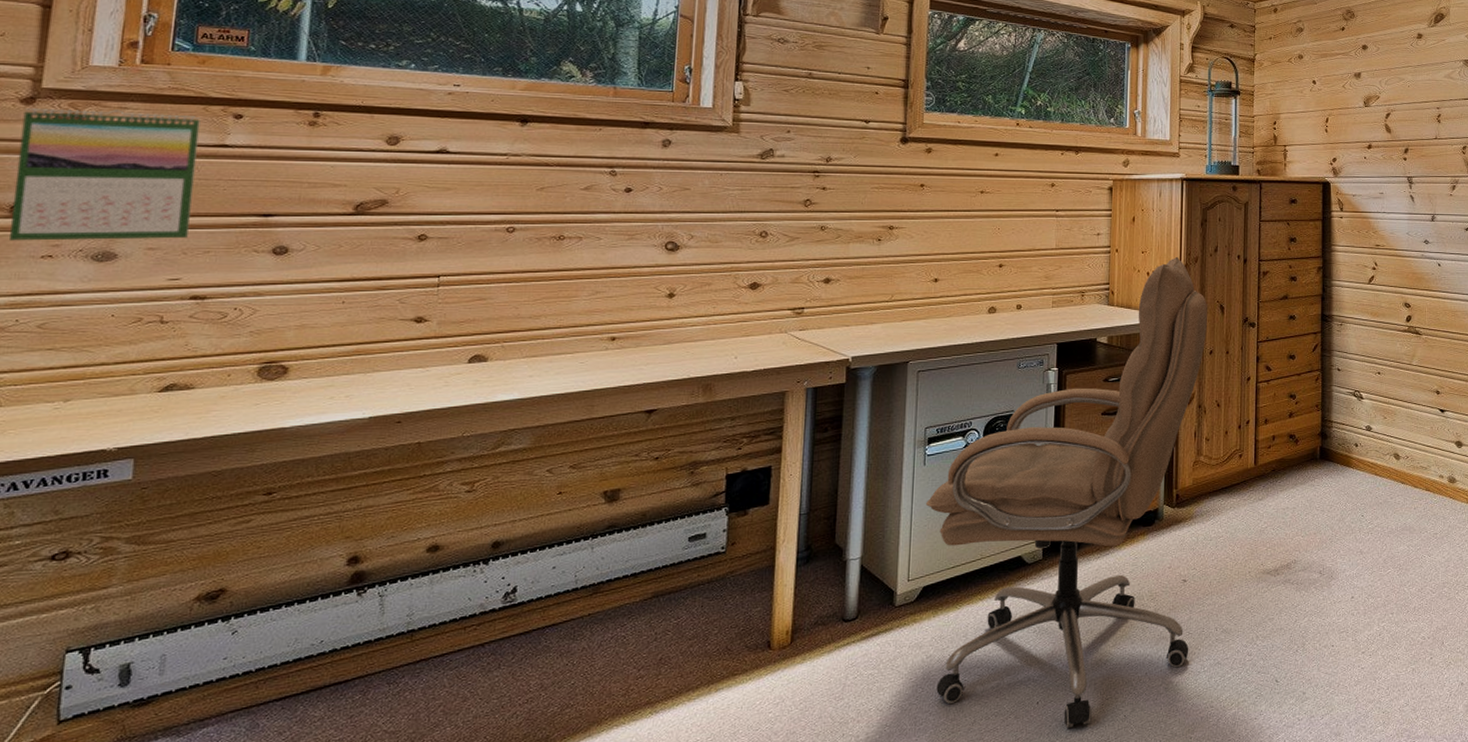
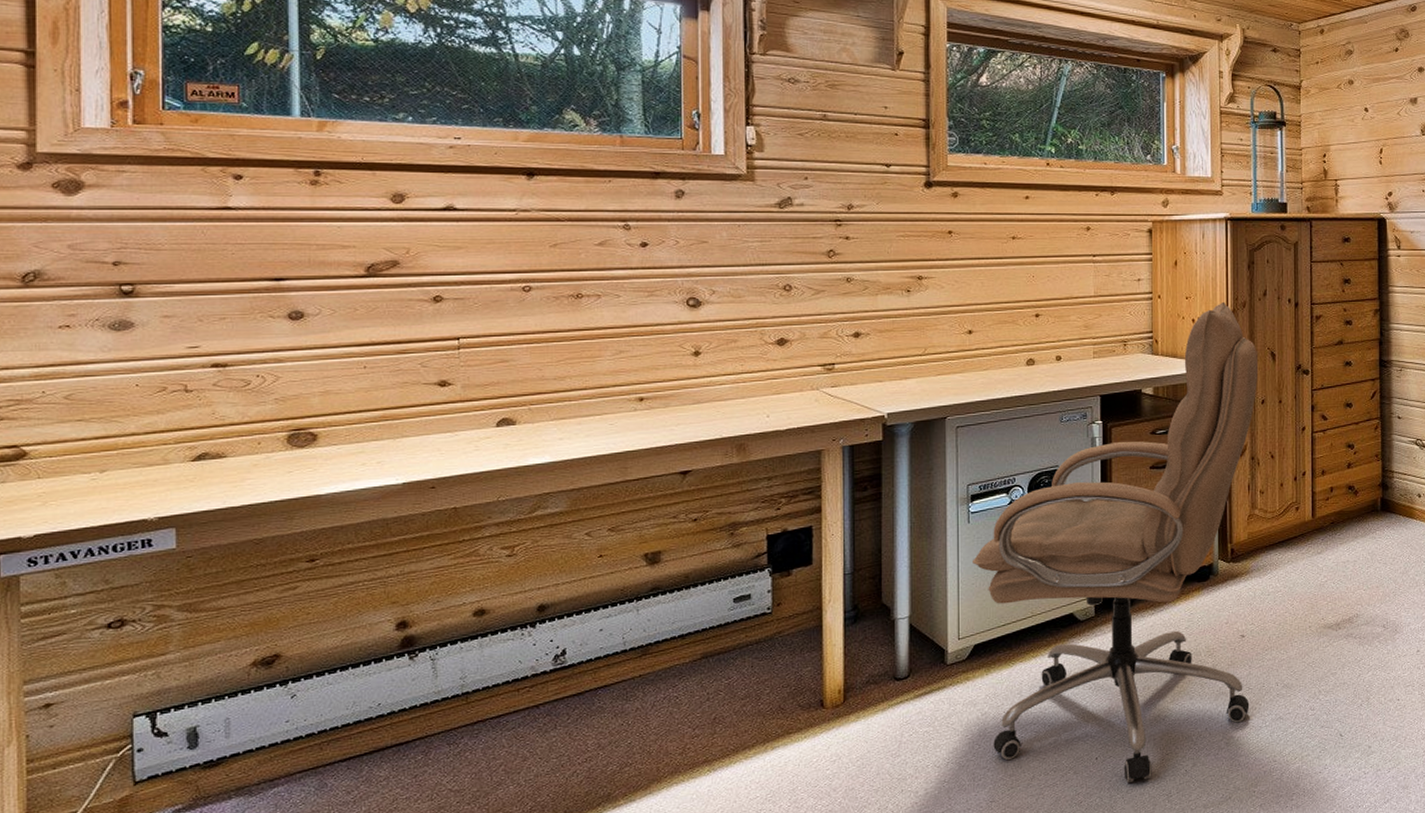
calendar: present [9,108,201,241] -> none [22,173,201,311]

